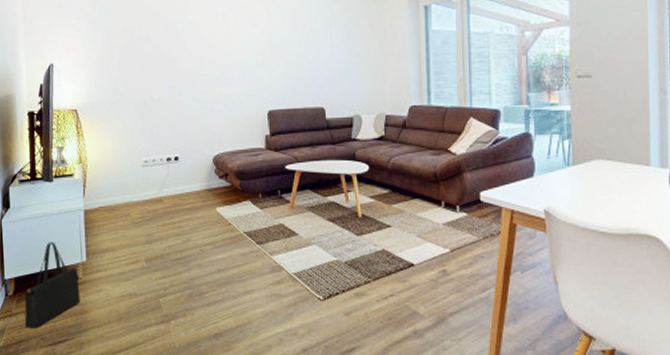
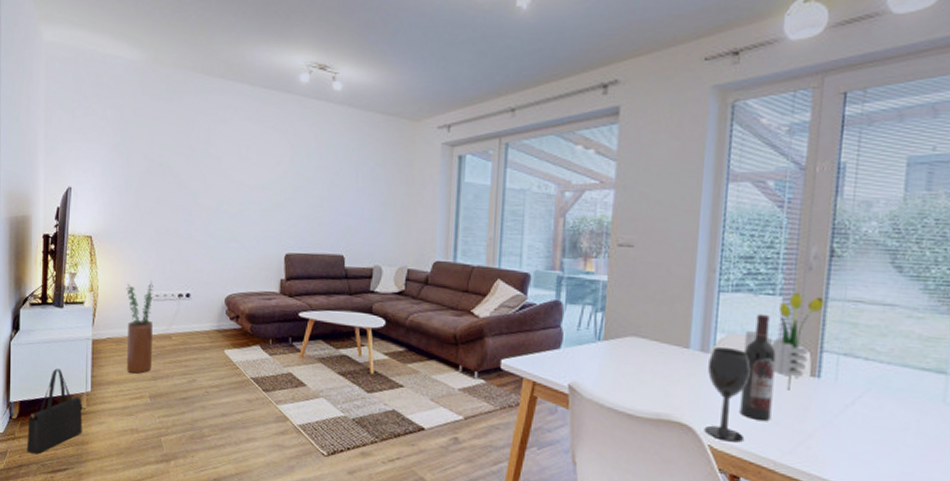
vase: none [115,147,145,239] -> present [126,281,153,374]

